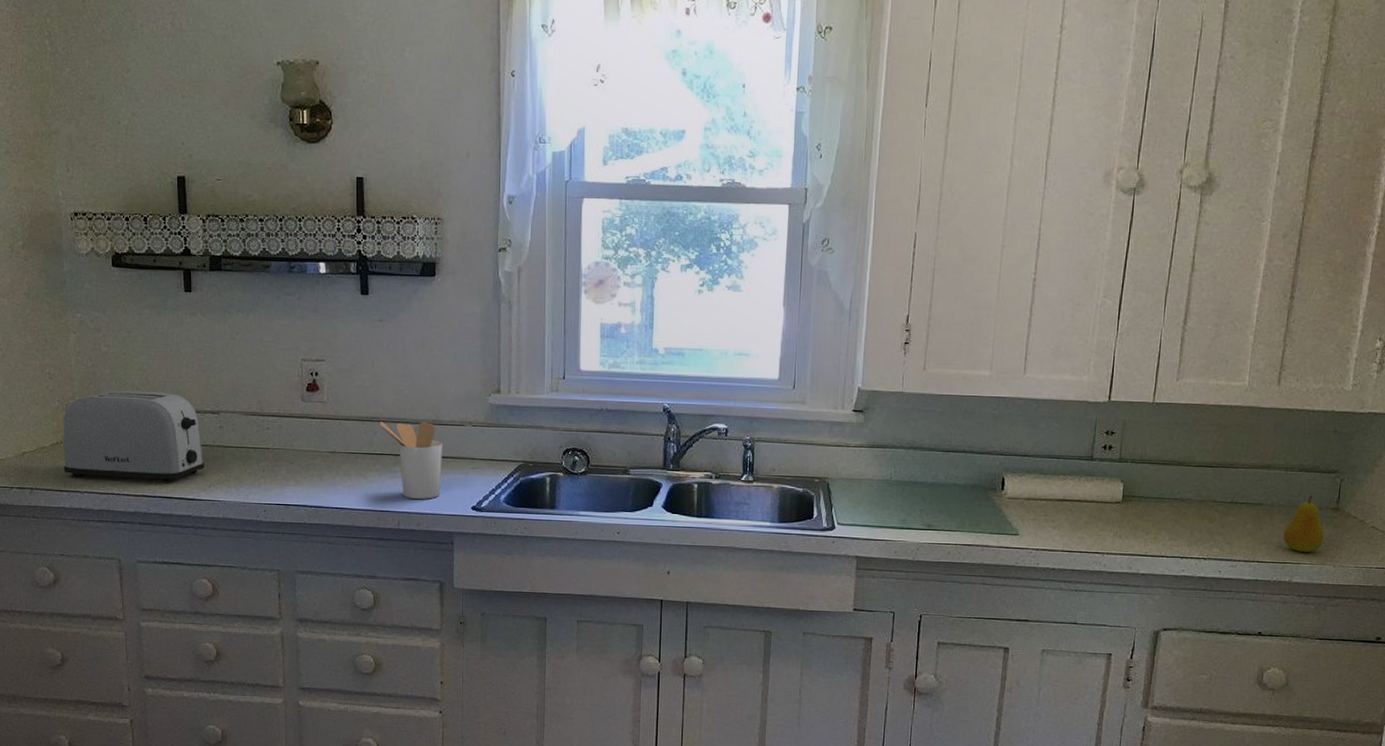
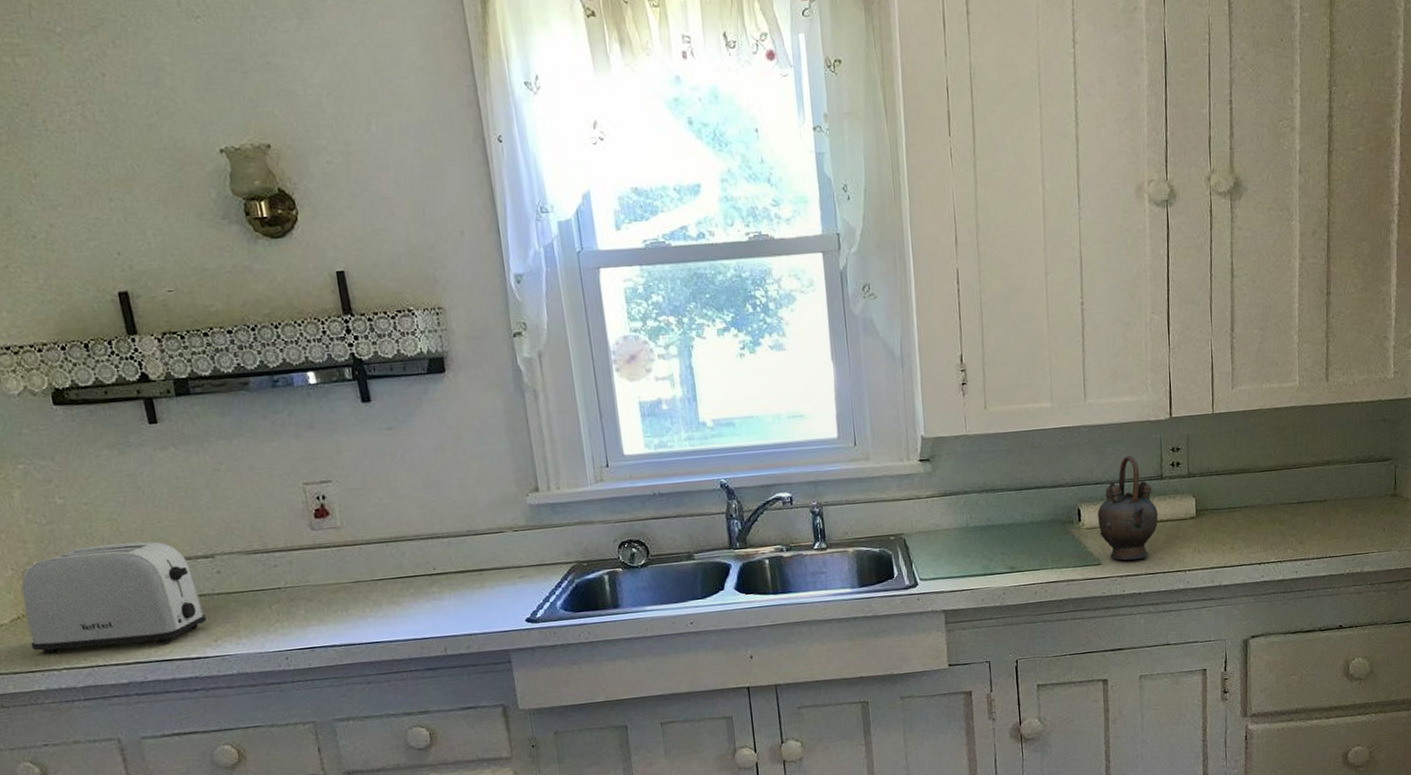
utensil holder: present [379,421,442,499] -> none [406,533,488,620]
teapot: none [1021,433,1083,536] -> present [1098,455,1158,561]
fruit: present [1283,495,1325,552] -> none [1349,485,1388,542]

